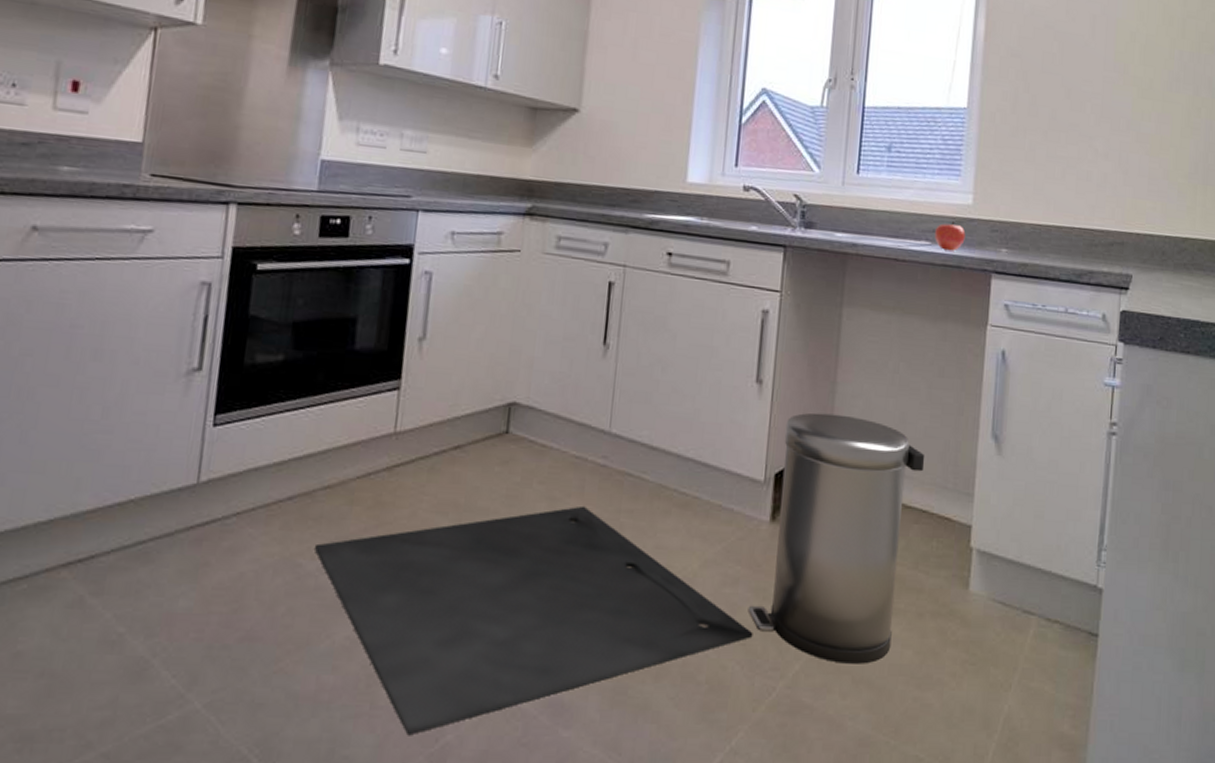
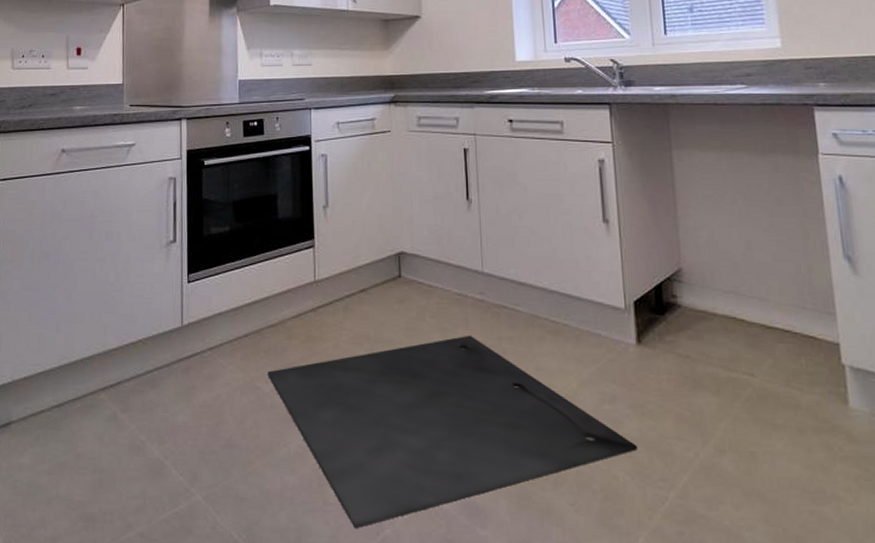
pedal bin: present [747,412,925,664] -> none [629,245,779,477]
fruit: present [935,222,966,251] -> none [749,65,780,91]

